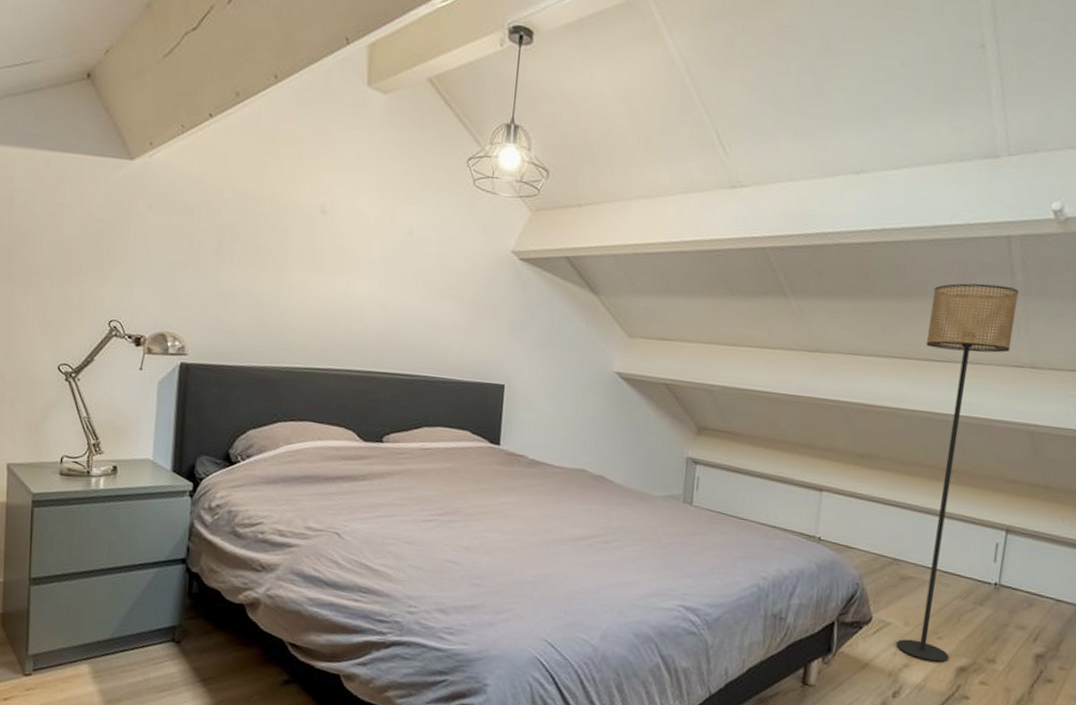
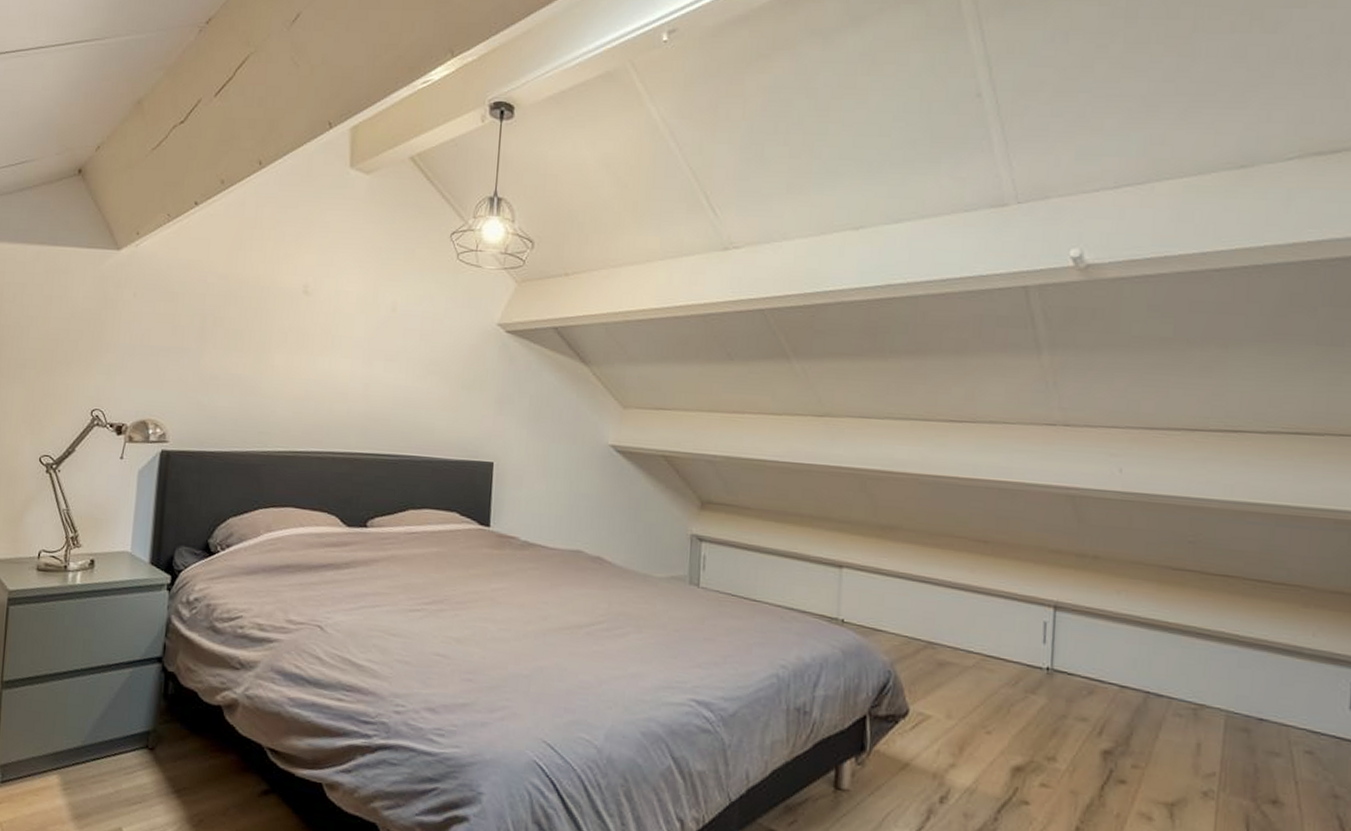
floor lamp: present [896,283,1020,663] -> none [939,337,1043,761]

